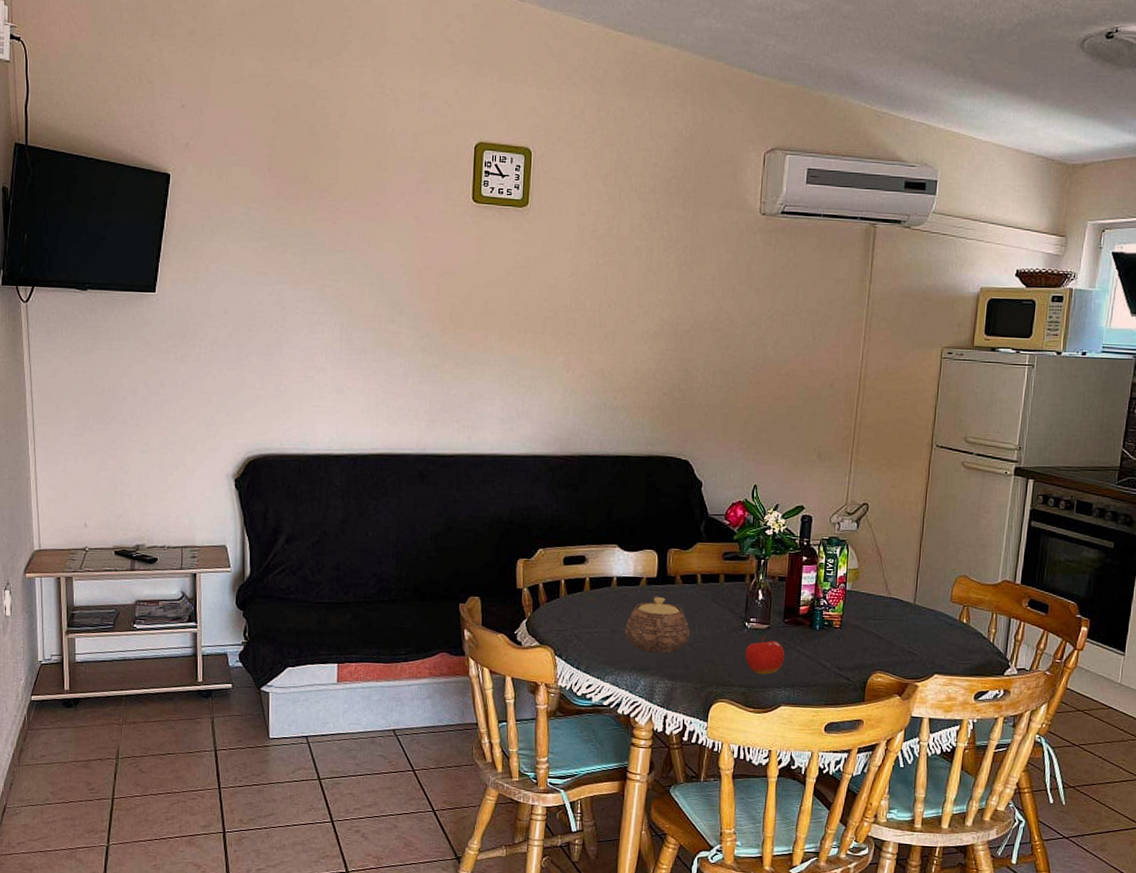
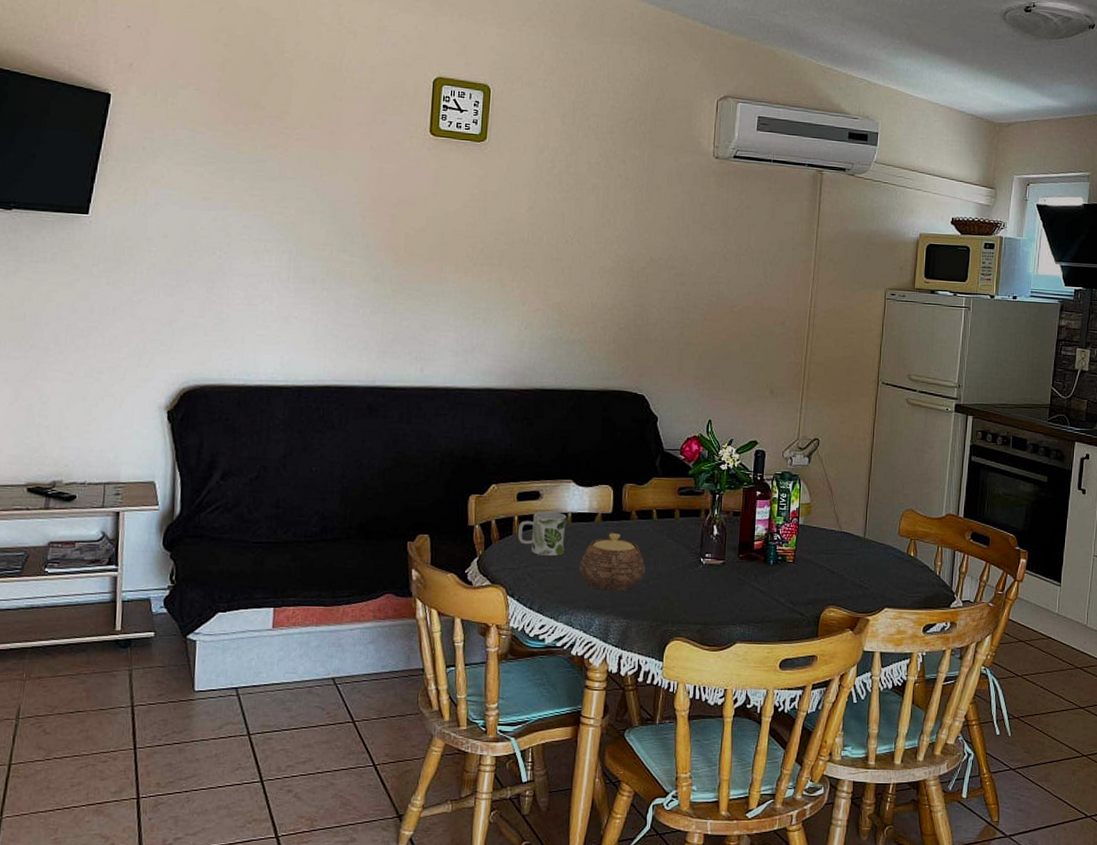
mug: none [564,575,612,619] -> present [517,511,566,557]
fruit: present [745,636,785,675] -> none [701,571,740,612]

